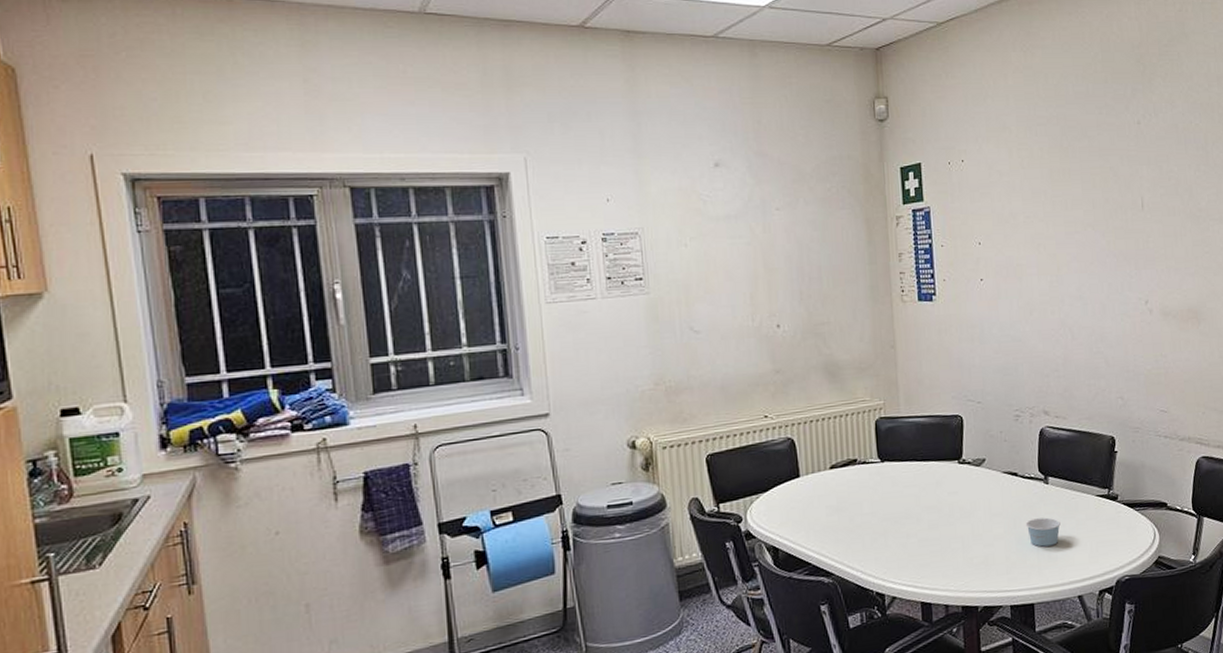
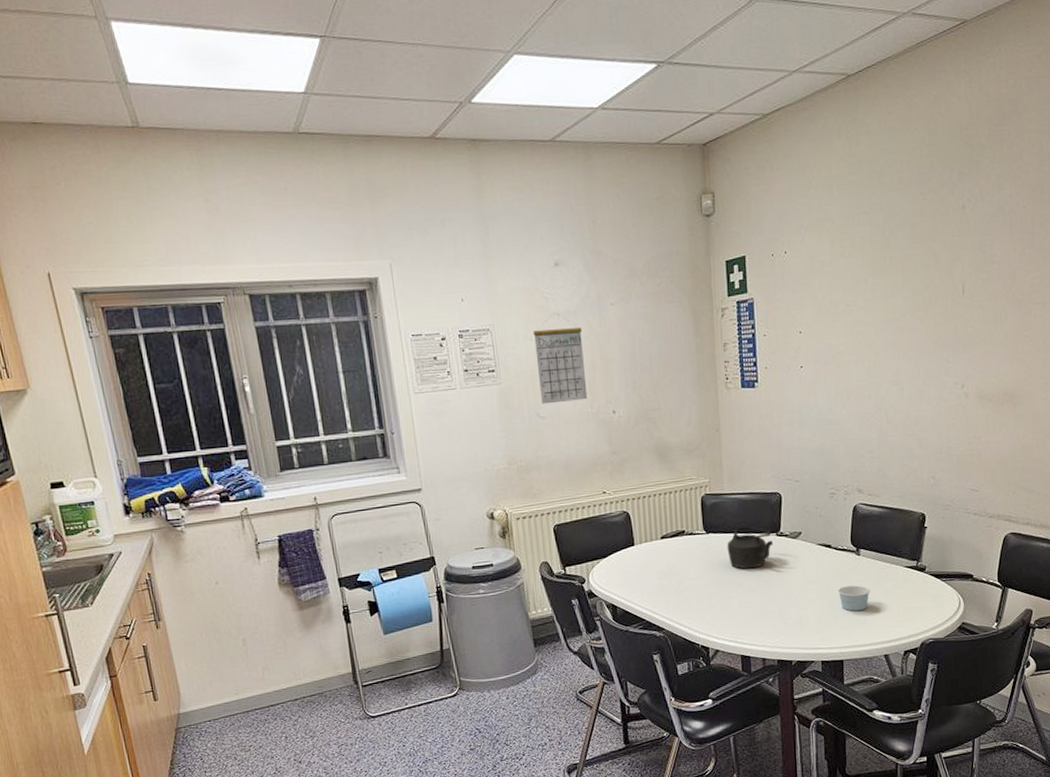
calendar: none [688,217,749,317] -> present [533,313,588,404]
teapot: none [904,453,955,502] -> present [727,526,774,569]

